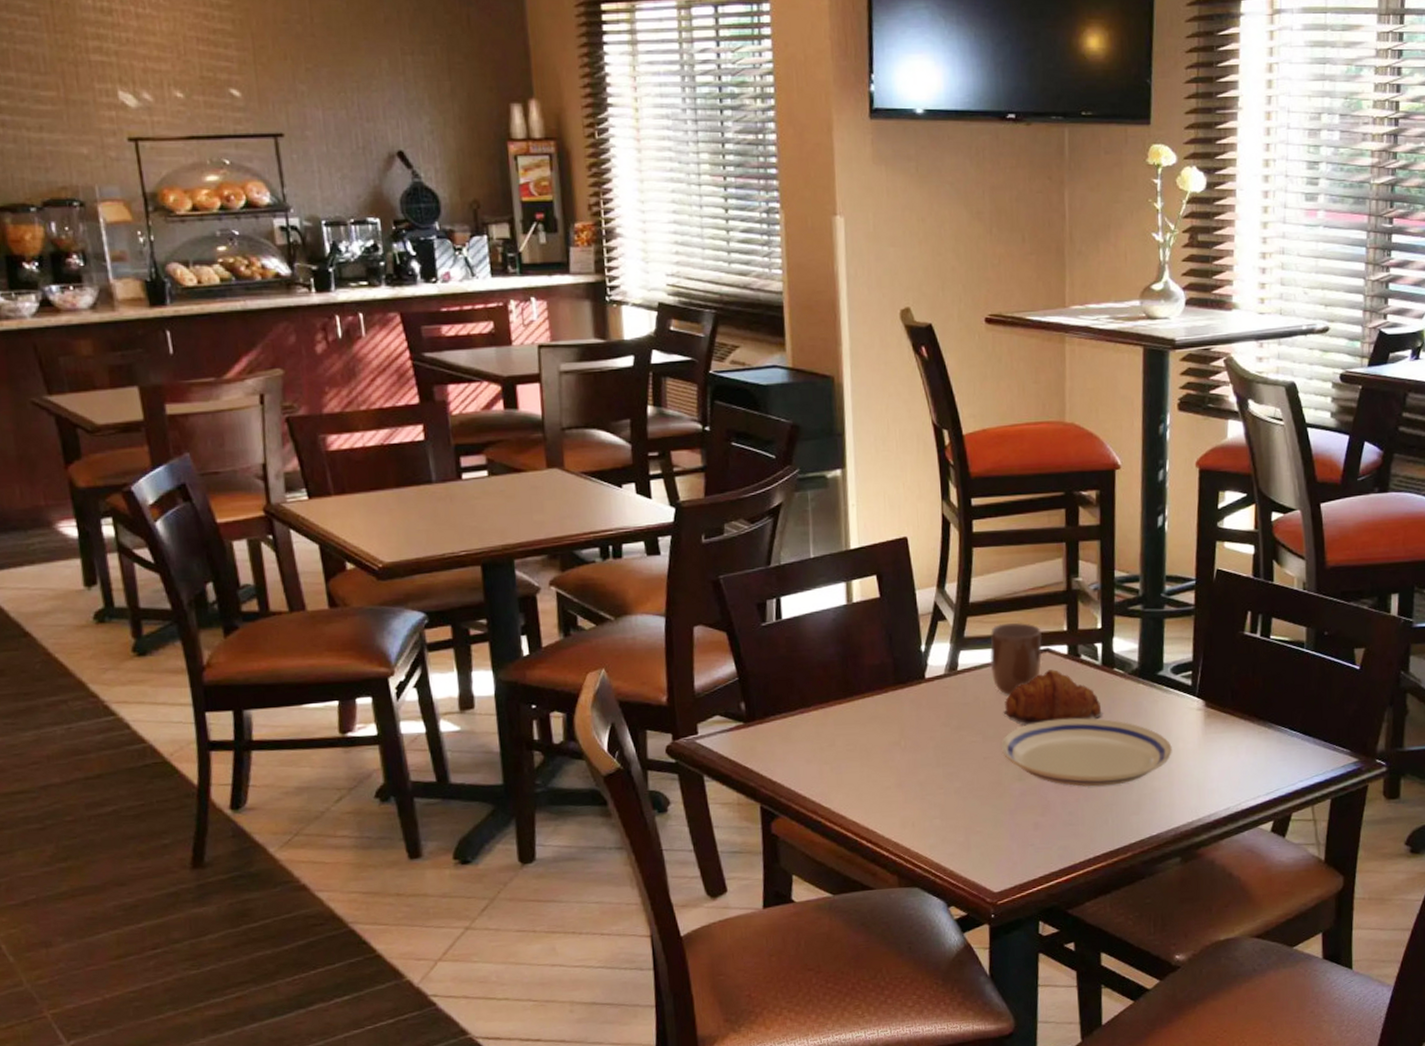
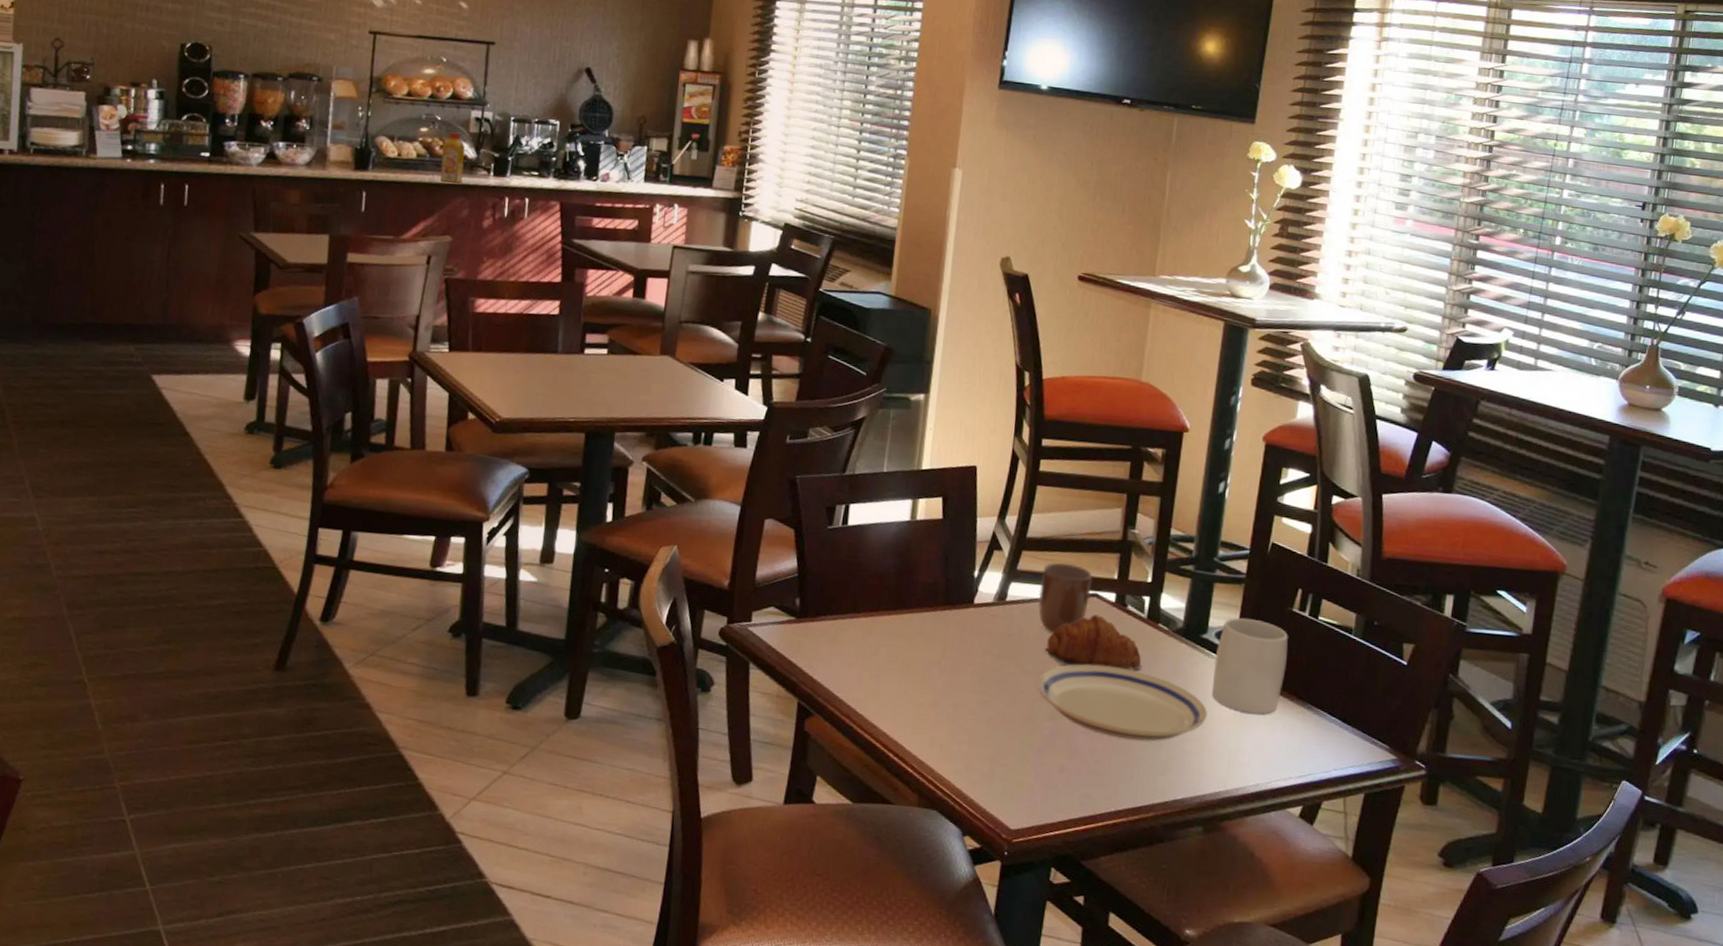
juice bottle: none [248,247,282,308] -> present [440,132,465,184]
mug: none [1173,648,1245,742] -> present [1211,617,1288,714]

